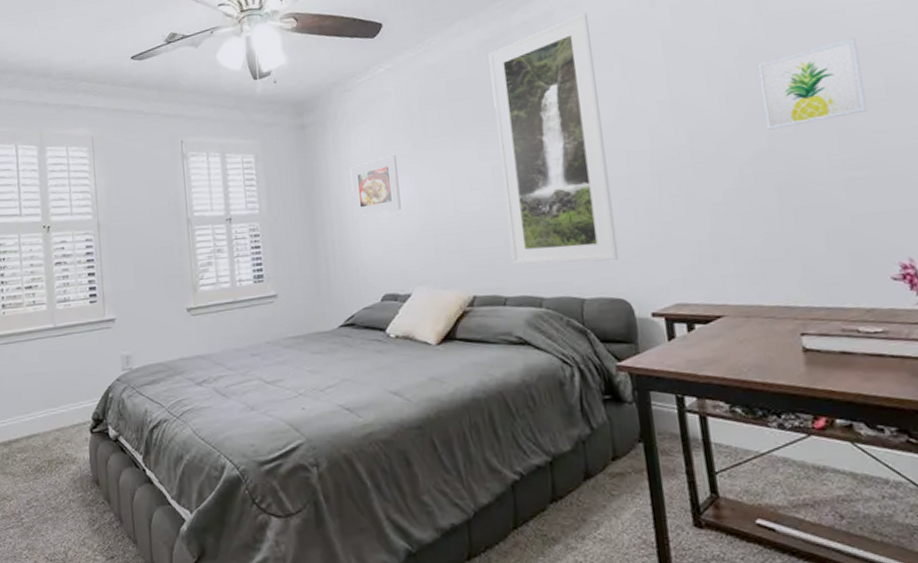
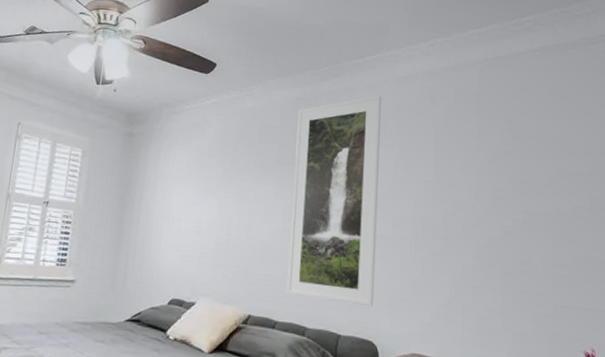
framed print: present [350,155,401,217] -> none [160,177,206,226]
wall art: present [757,38,868,130] -> none [502,164,576,225]

